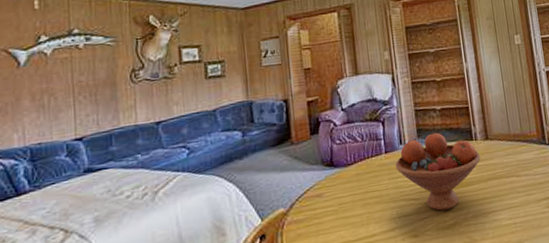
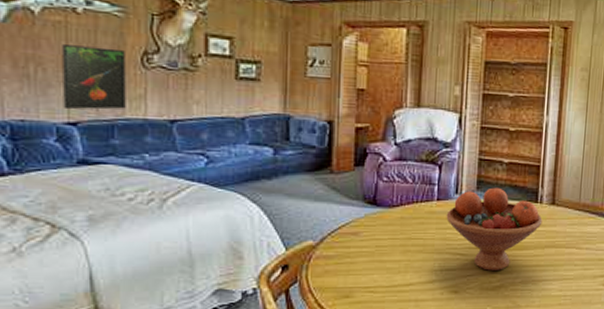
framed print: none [69,71,120,128] -> present [62,45,126,110]

